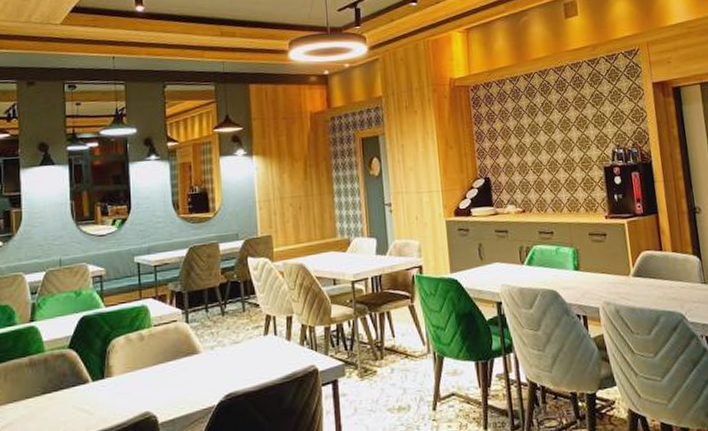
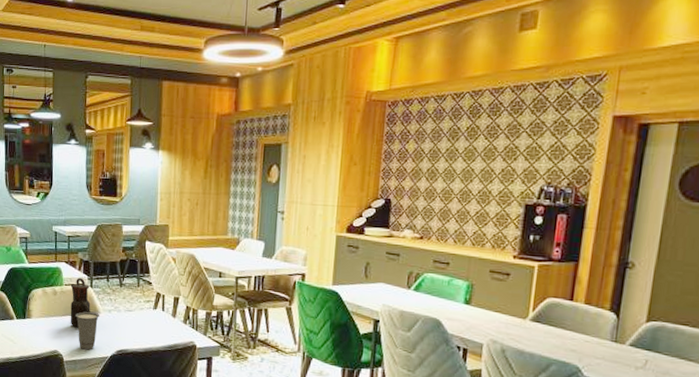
teapot: none [161,313,188,378] -> present [70,277,91,328]
cup: none [170,353,201,403] -> present [75,311,100,350]

